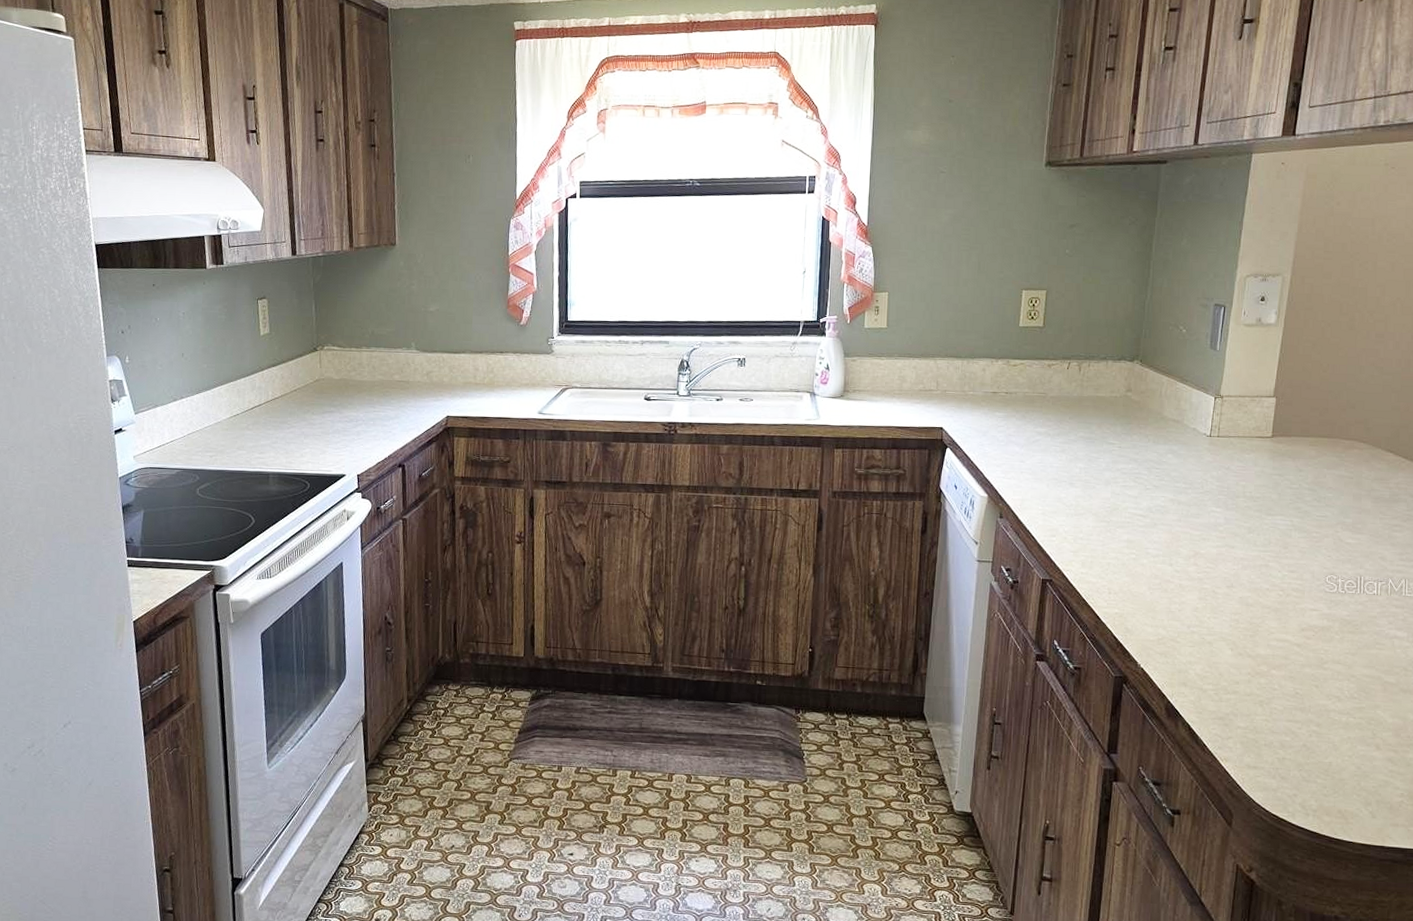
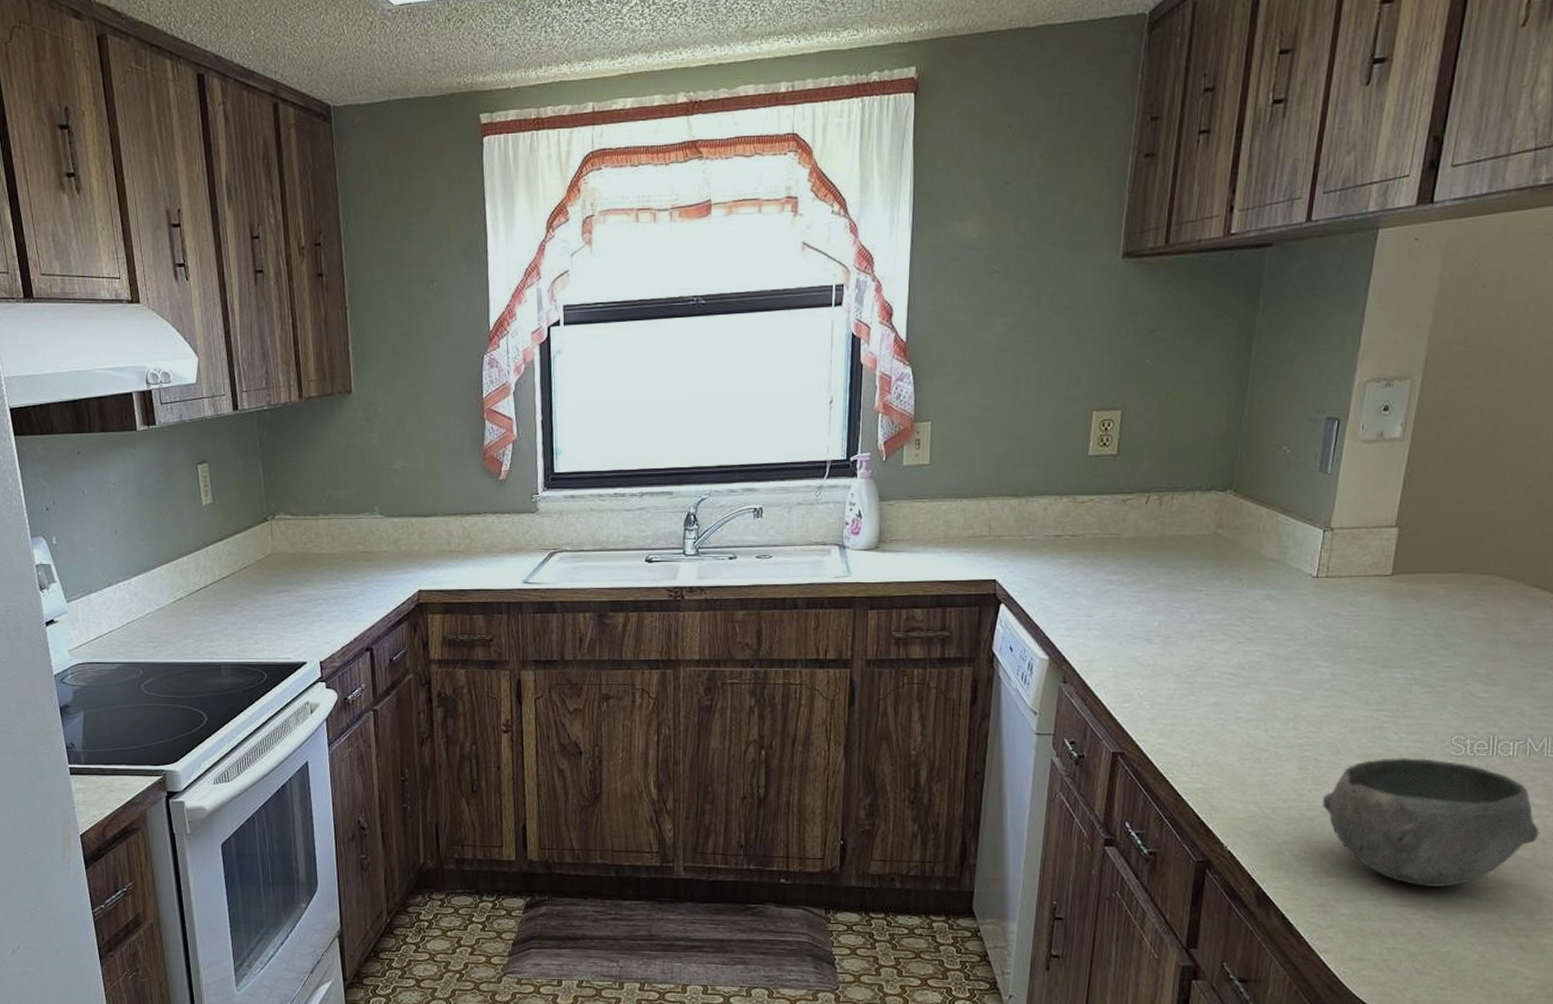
bowl: none [1220,592,1402,706] -> present [1323,758,1540,887]

